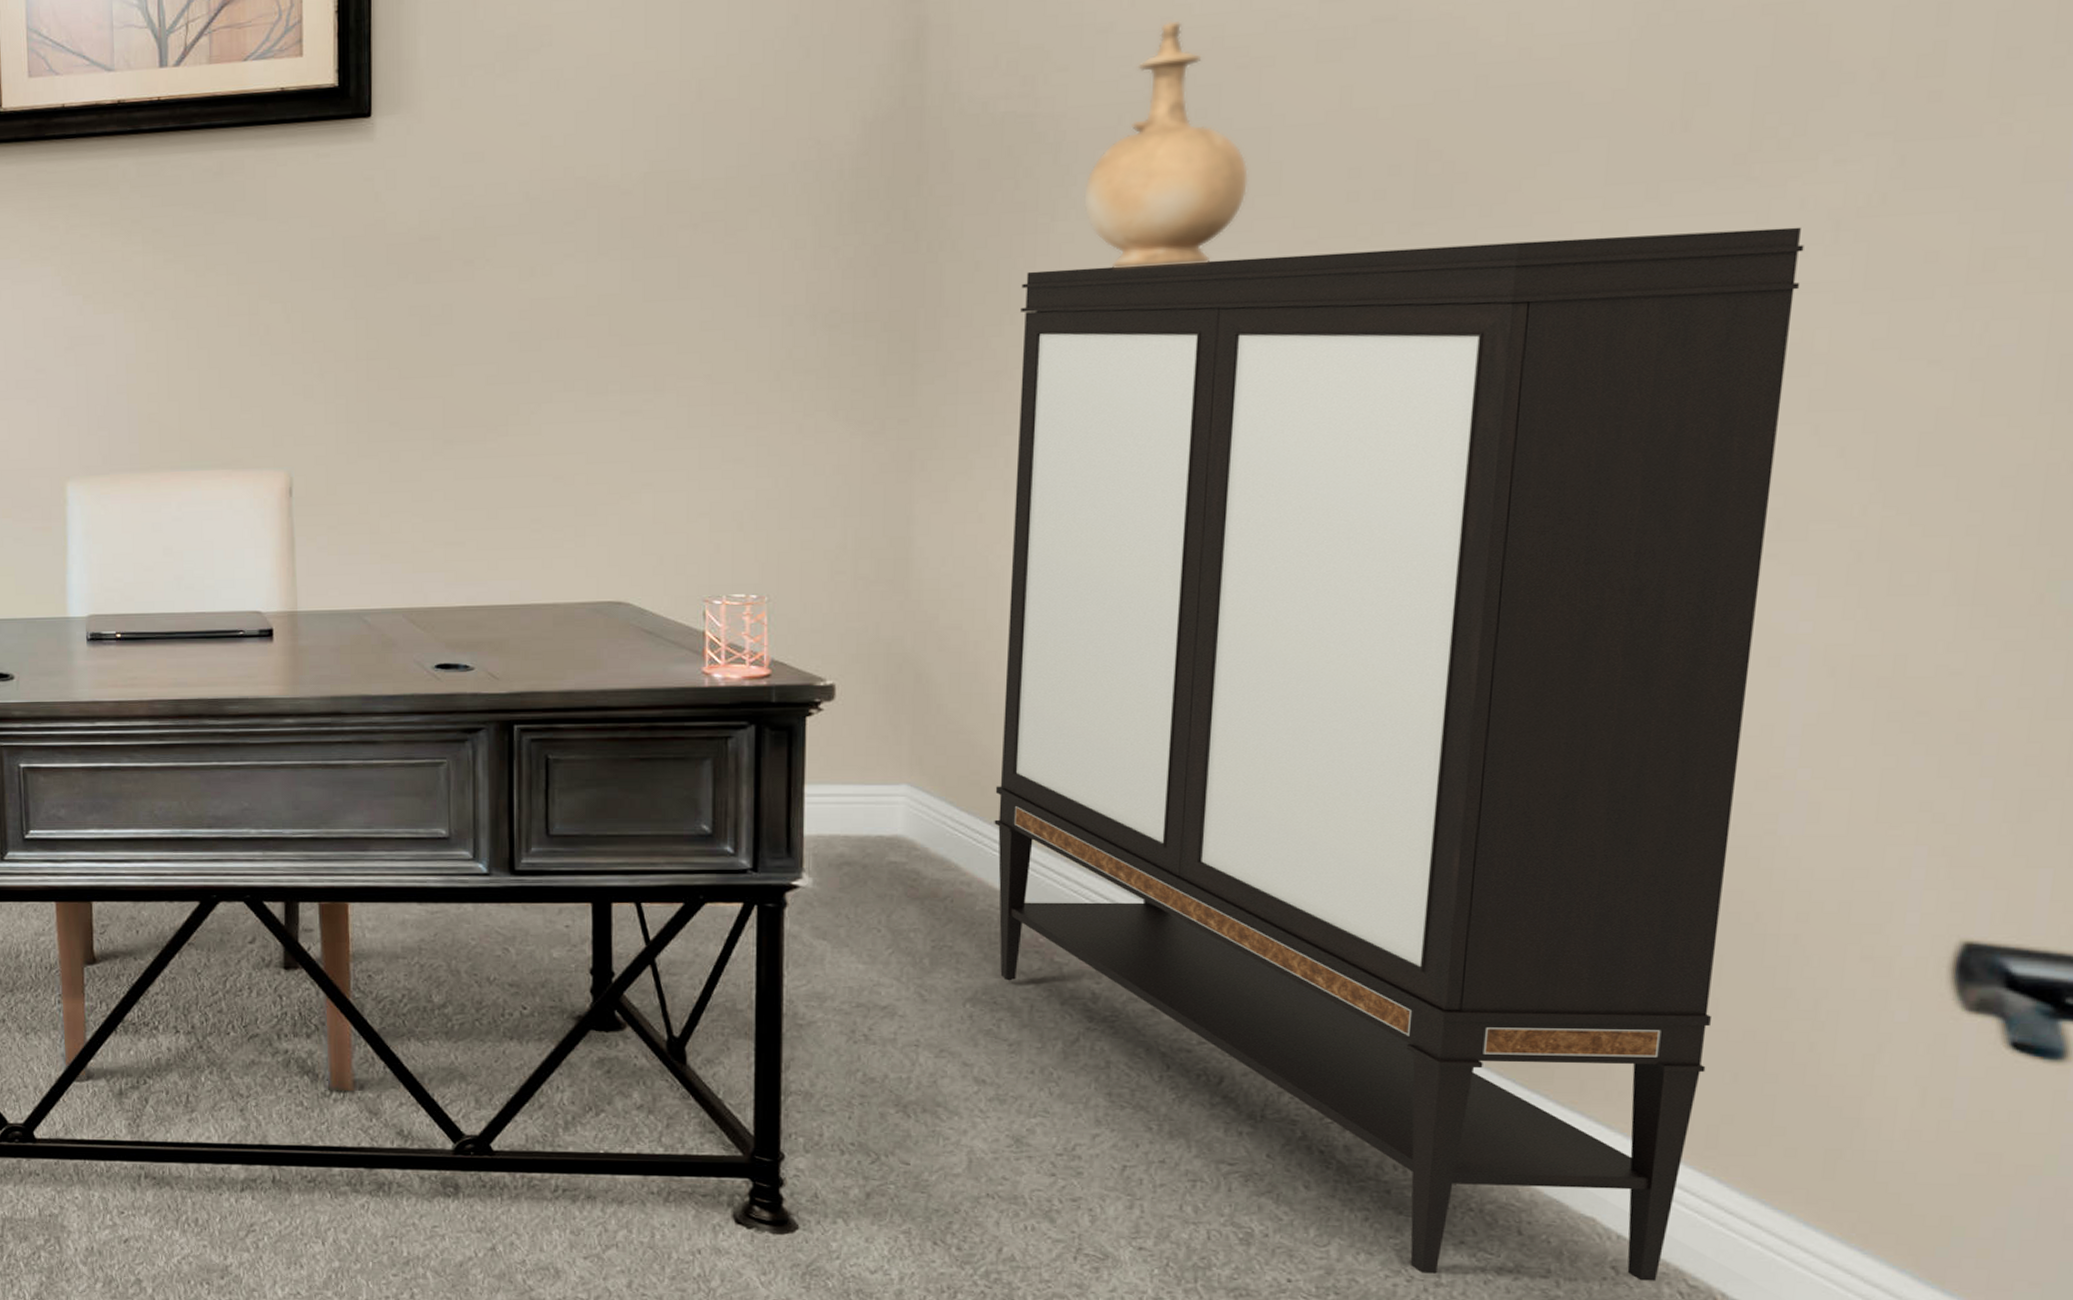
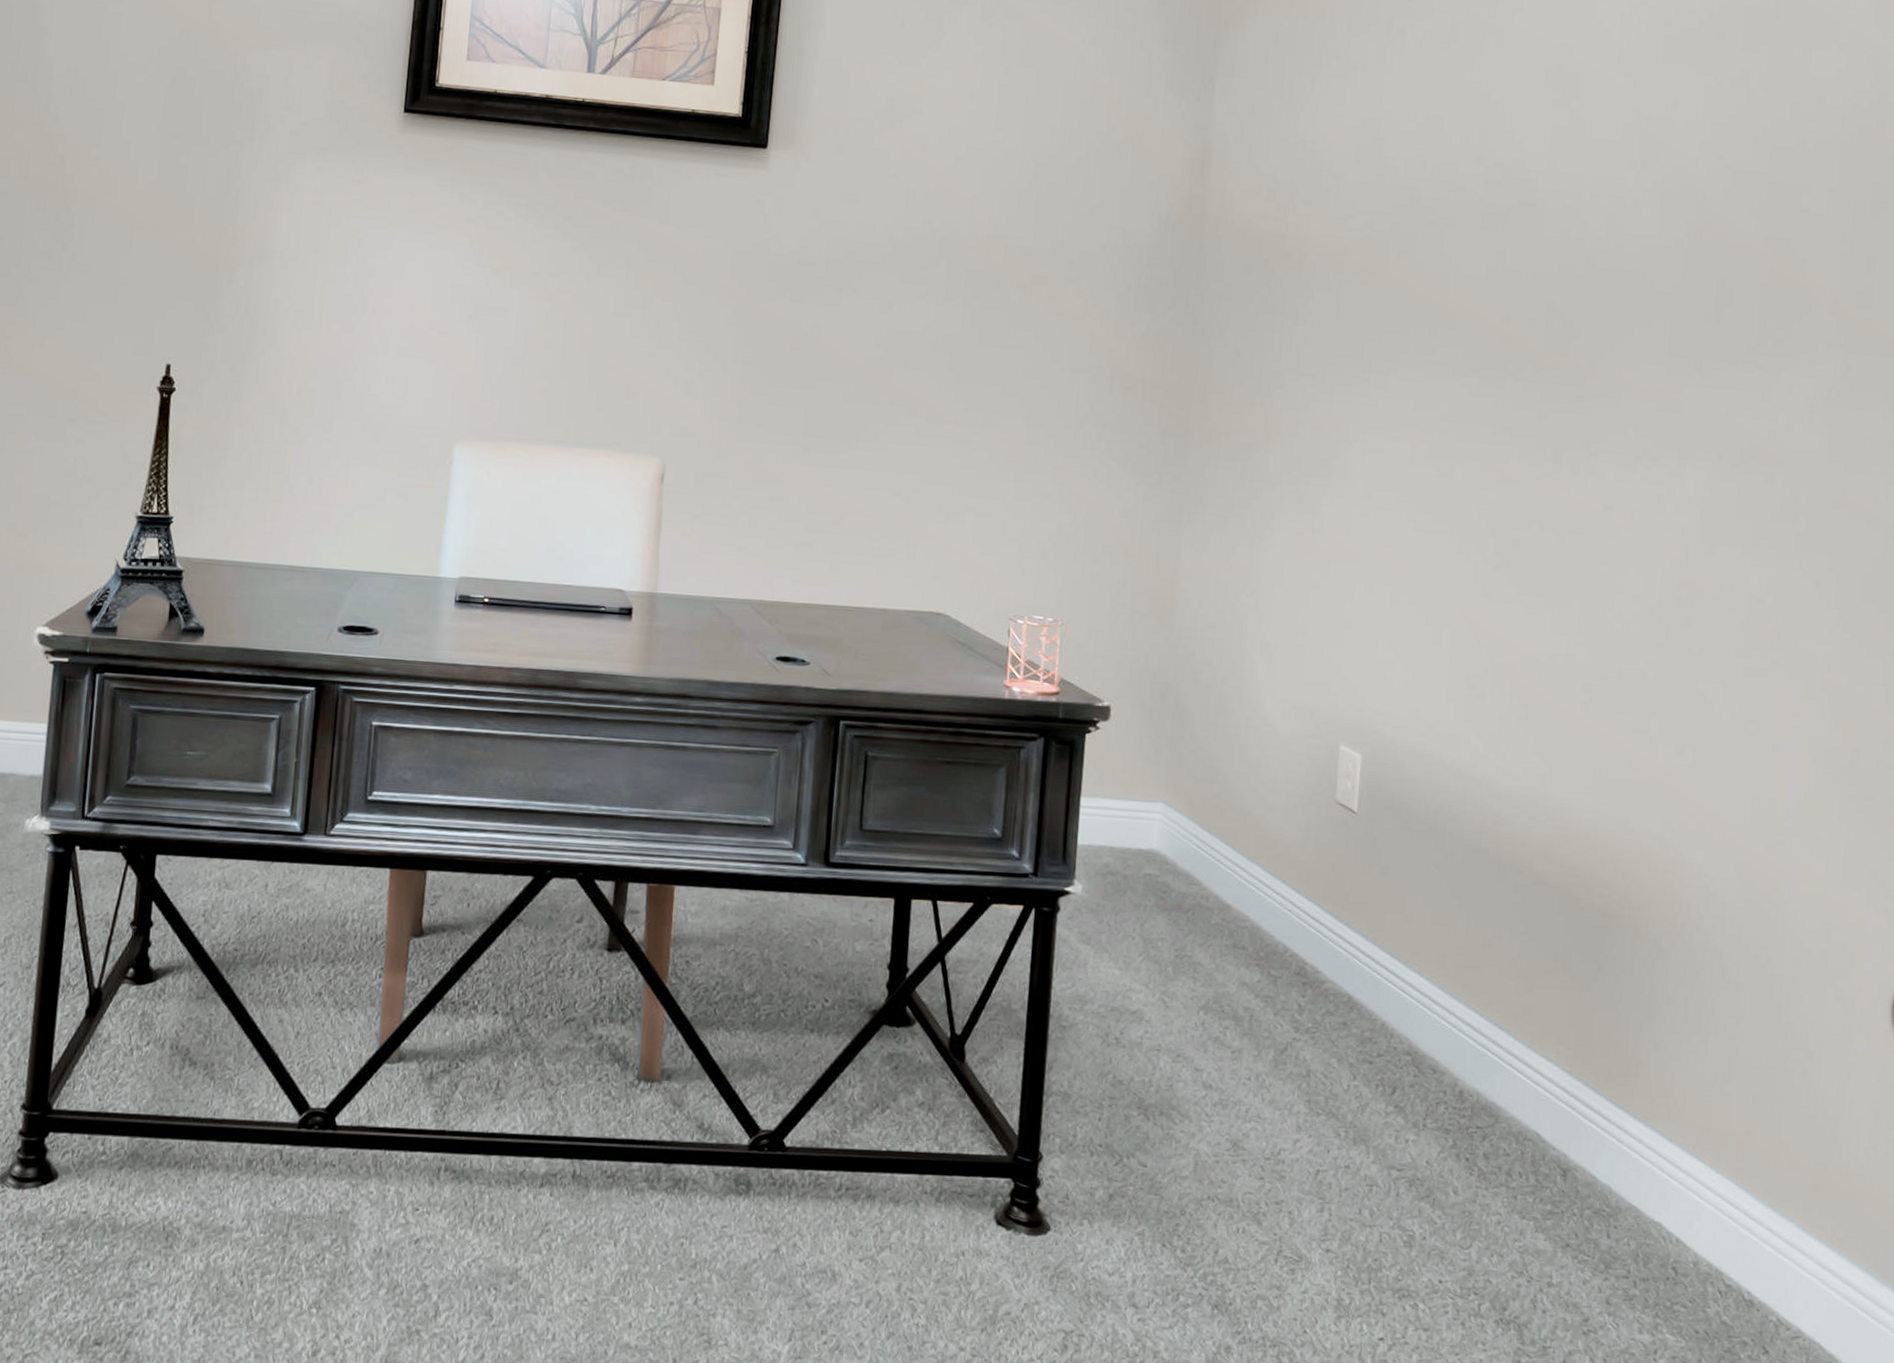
storage cabinet: present [994,227,1804,1281] -> none [1228,364,1792,1281]
vase: present [1084,20,1249,268] -> none [1317,178,1434,376]

